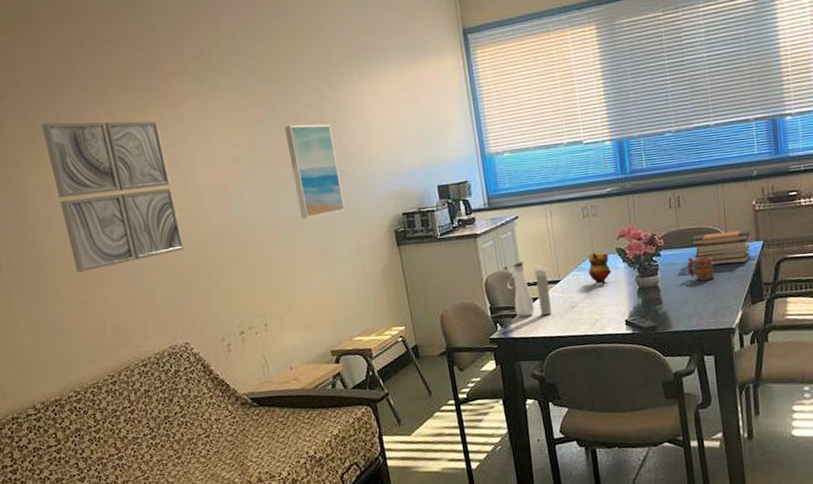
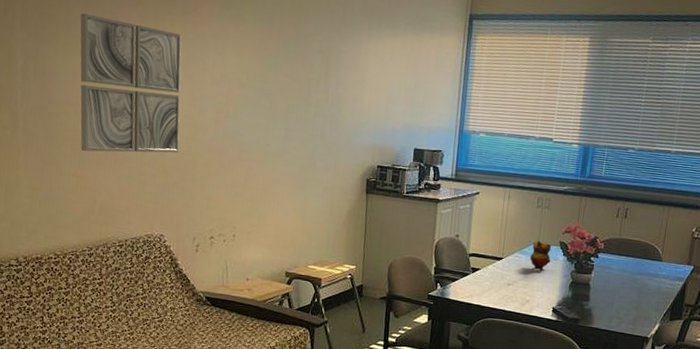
wall art: present [284,124,346,219] -> none [287,64,333,152]
water bottle: present [507,261,552,317] -> none [455,233,493,287]
mug: present [688,257,714,281] -> none [620,265,645,290]
book stack: present [691,229,751,267] -> none [626,247,683,282]

